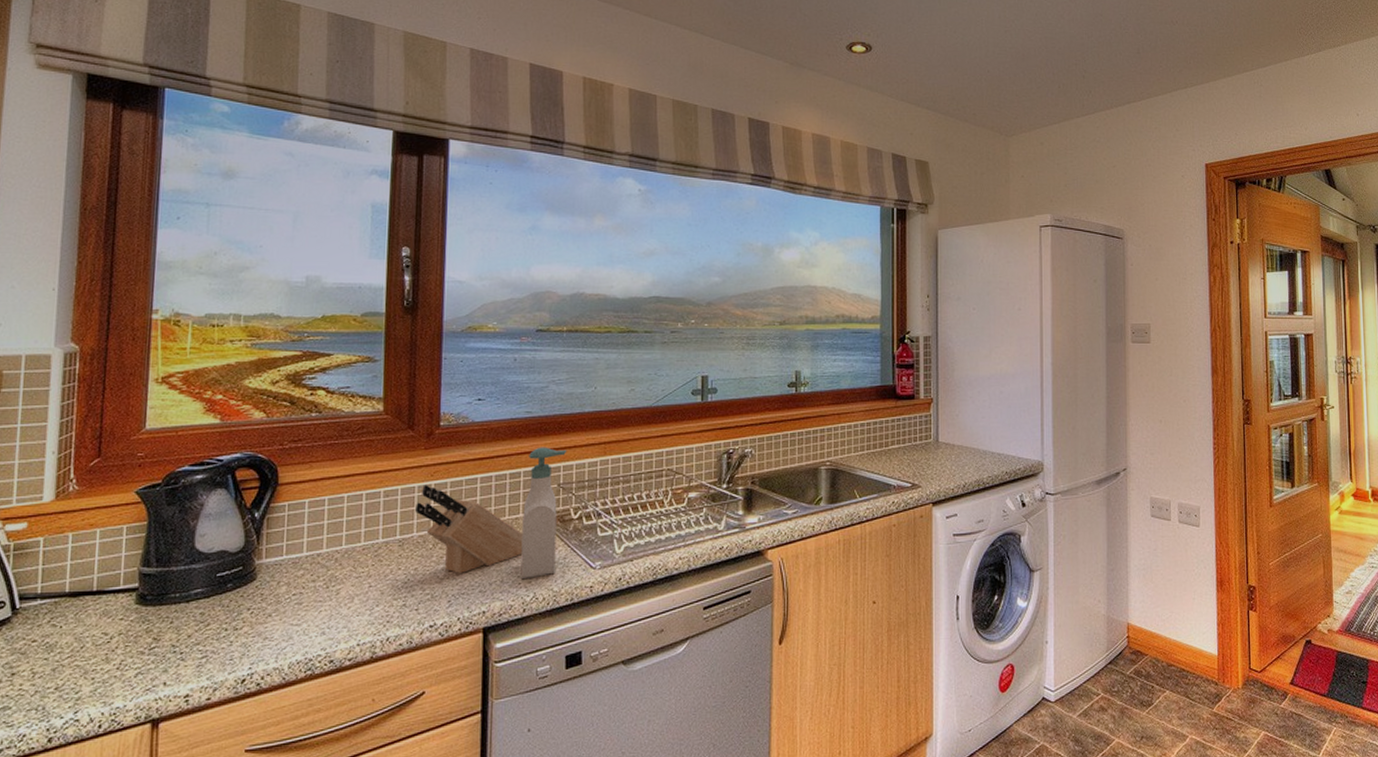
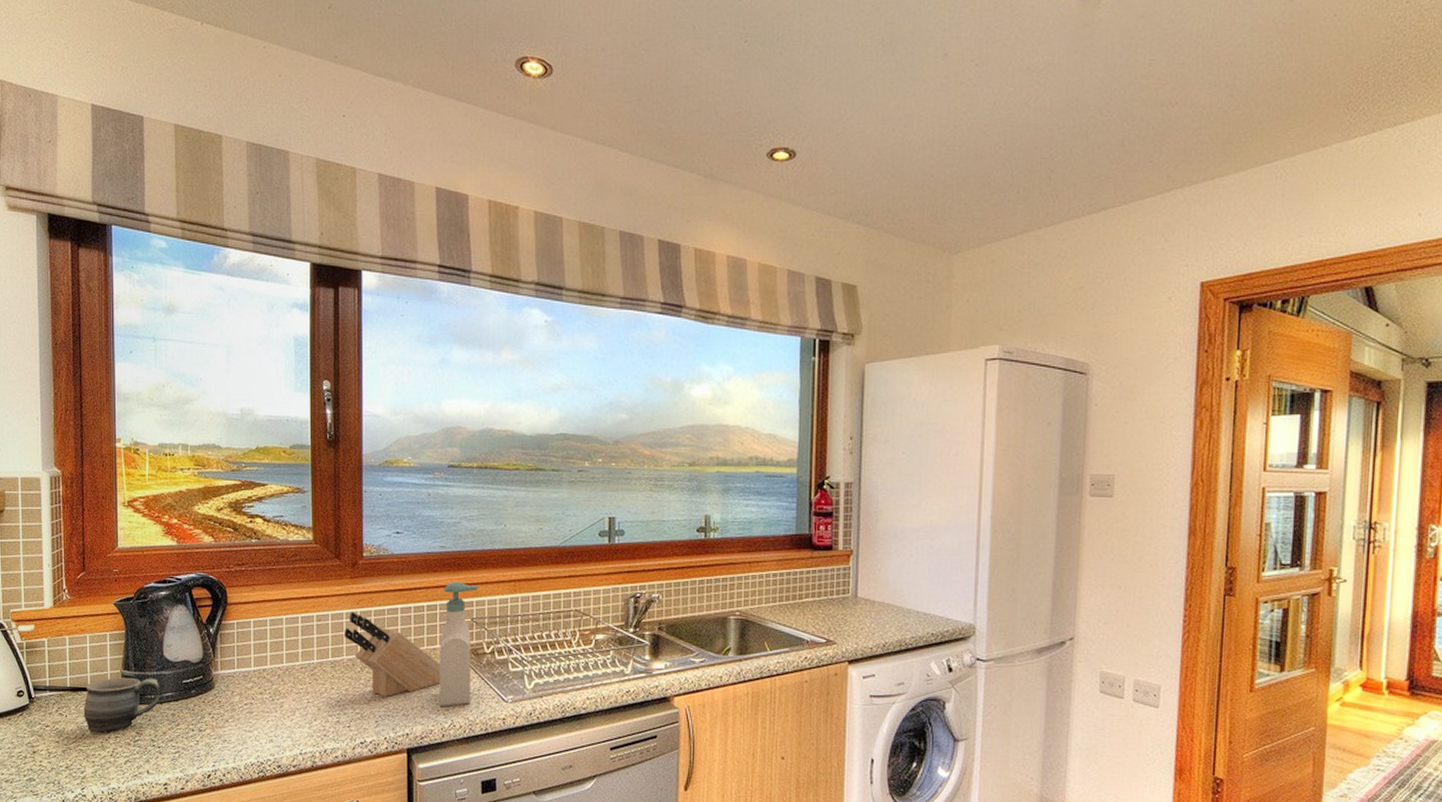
mug: none [84,574,187,645] -> present [83,677,159,734]

